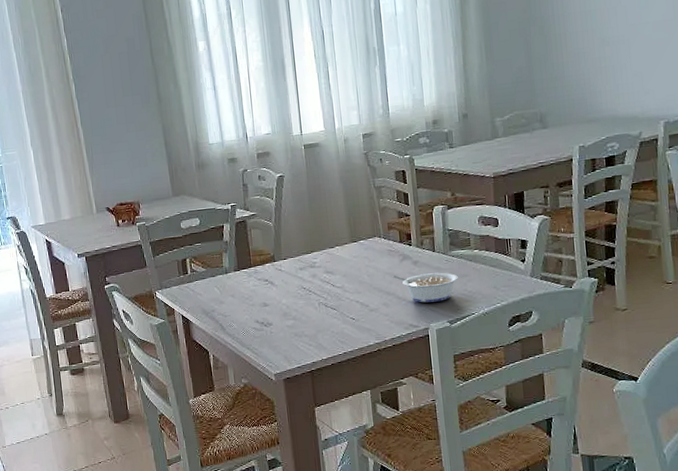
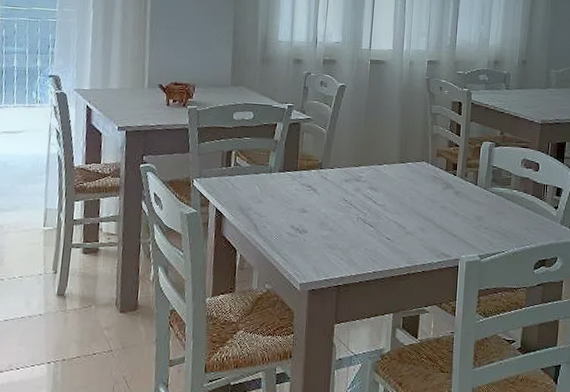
legume: present [392,272,458,303] -> none [433,202,495,235]

